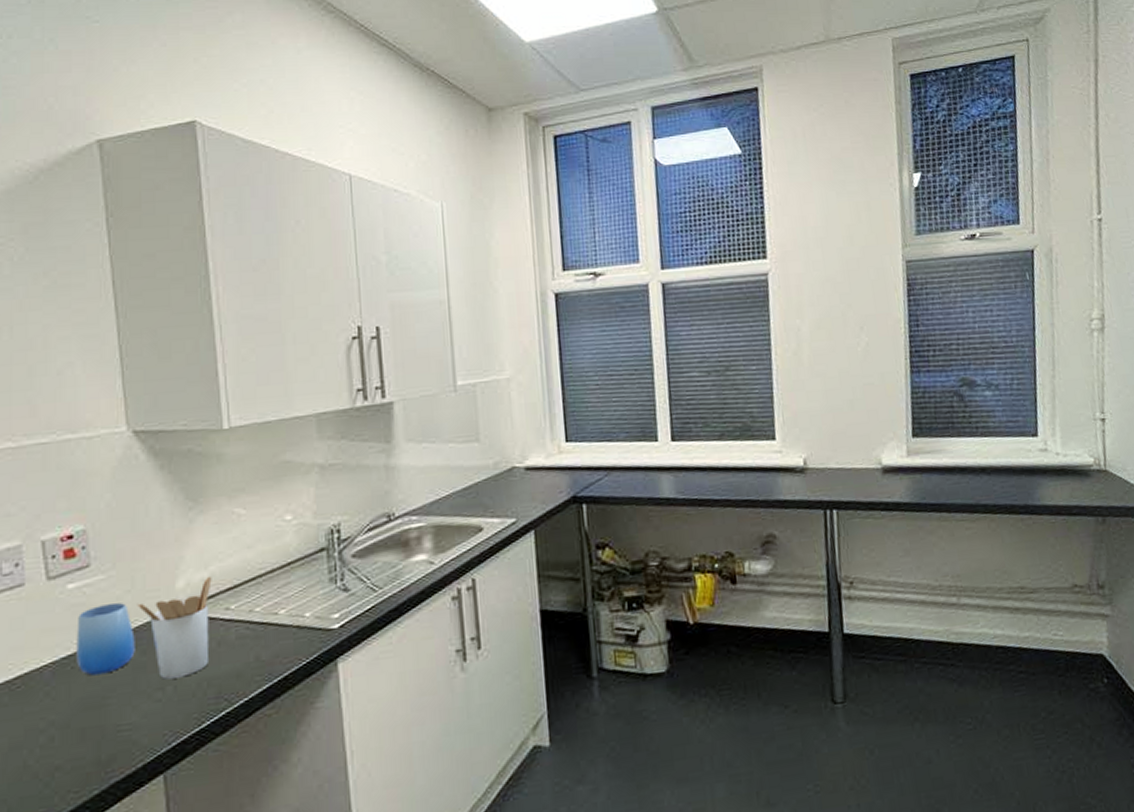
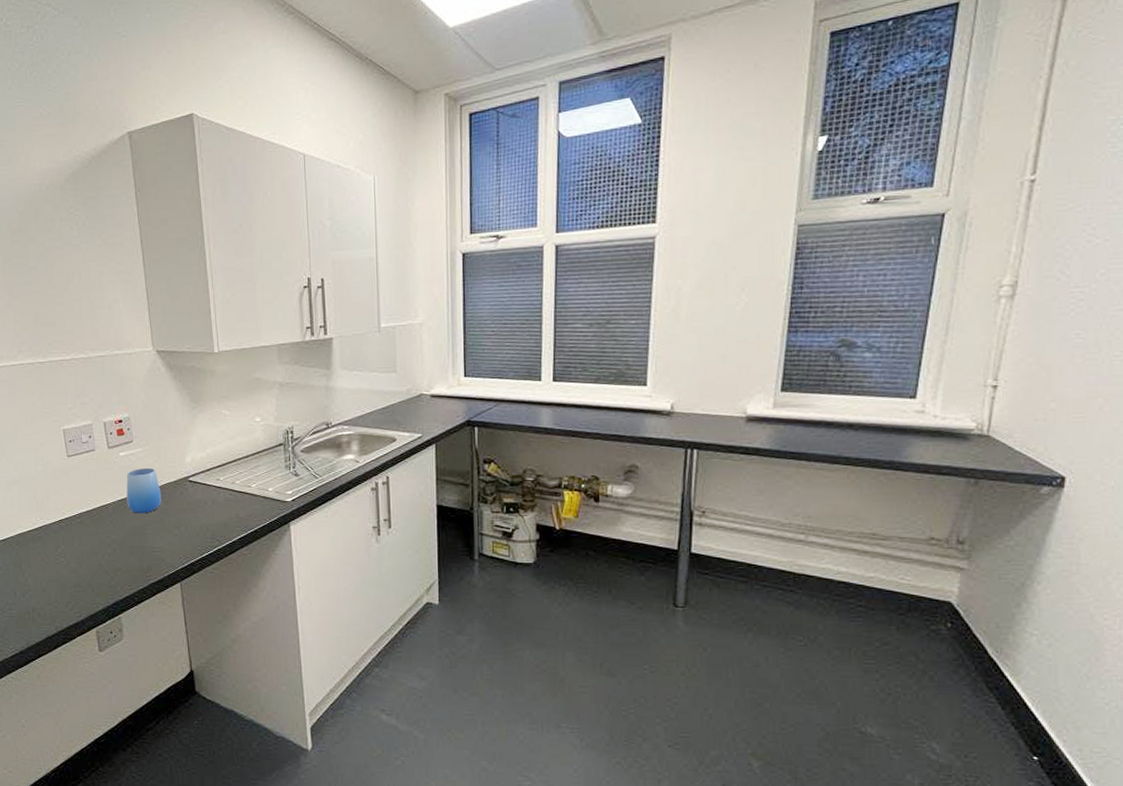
utensil holder: present [137,576,212,679] -> none [162,456,208,522]

